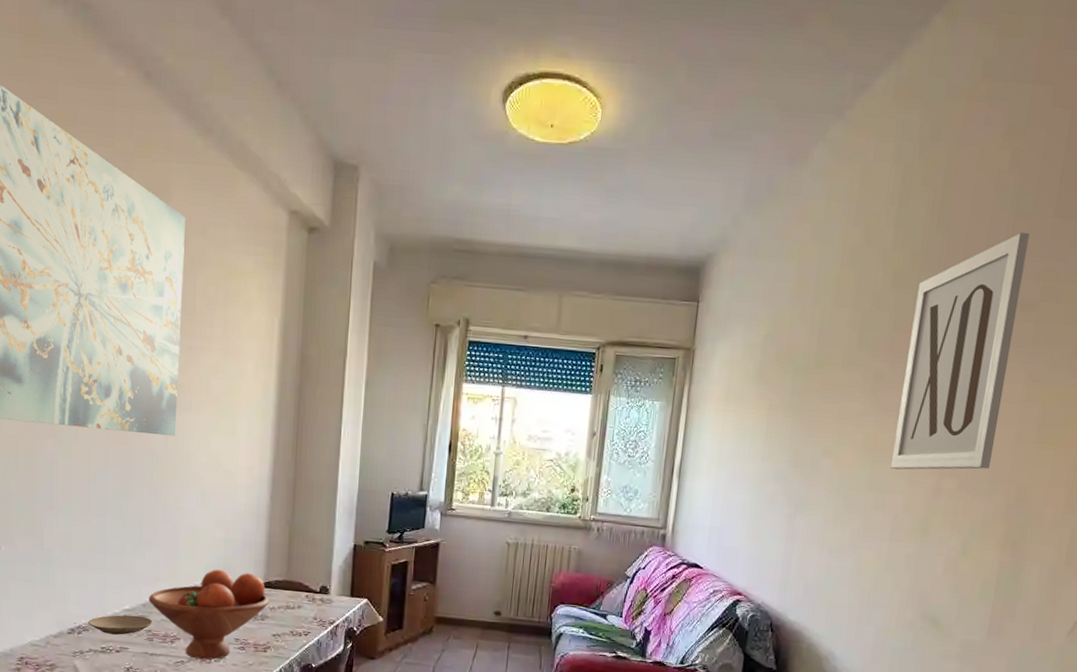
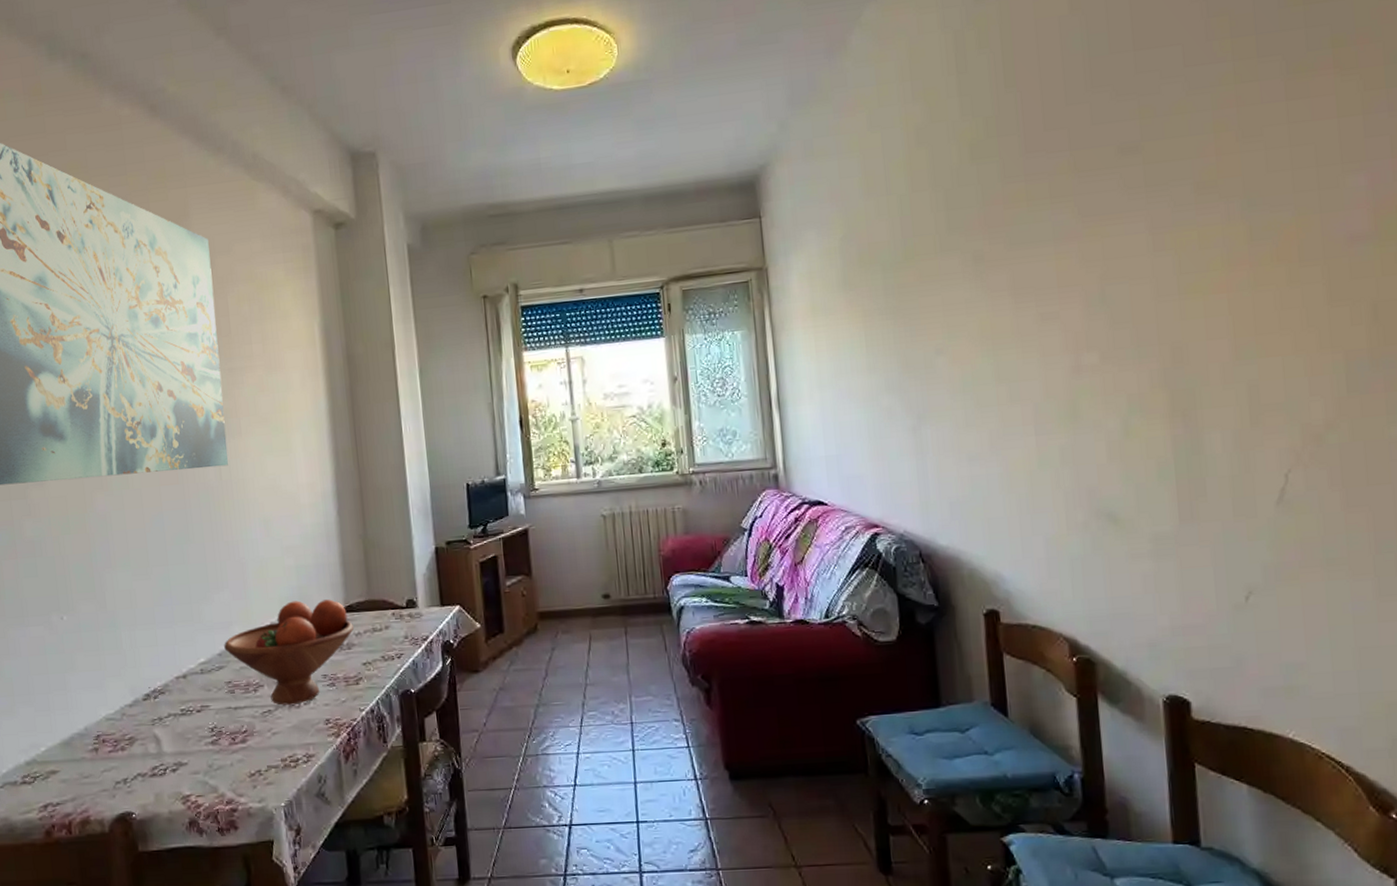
plate: present [88,615,153,635] -> none [163,667,232,693]
wall art: present [890,233,1030,470] -> none [1000,73,1131,354]

